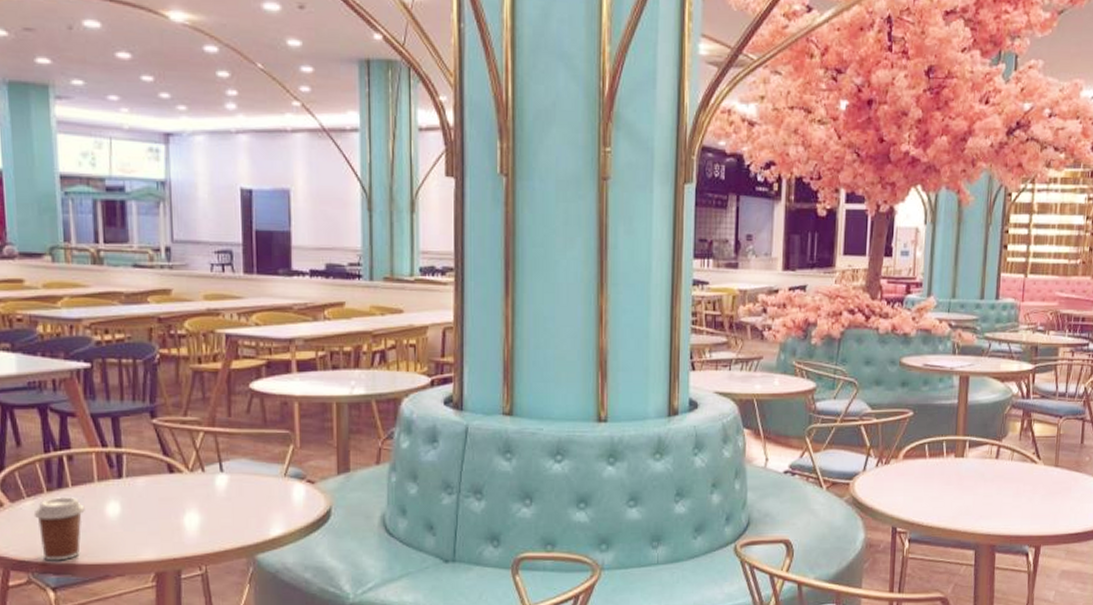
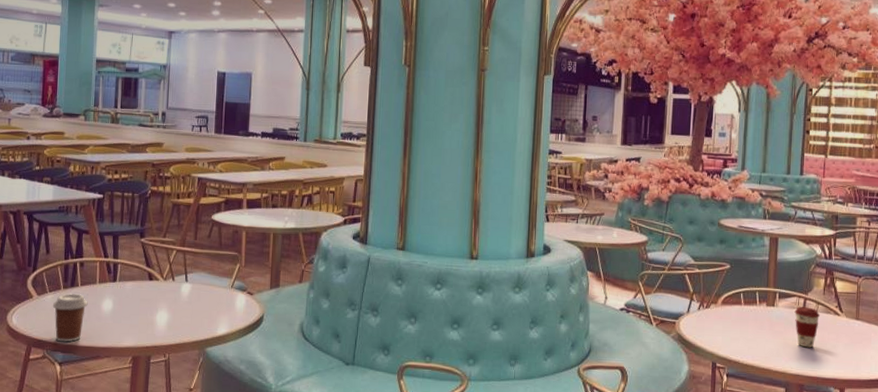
coffee cup: none [986,456,1015,503] -> present [794,307,820,348]

